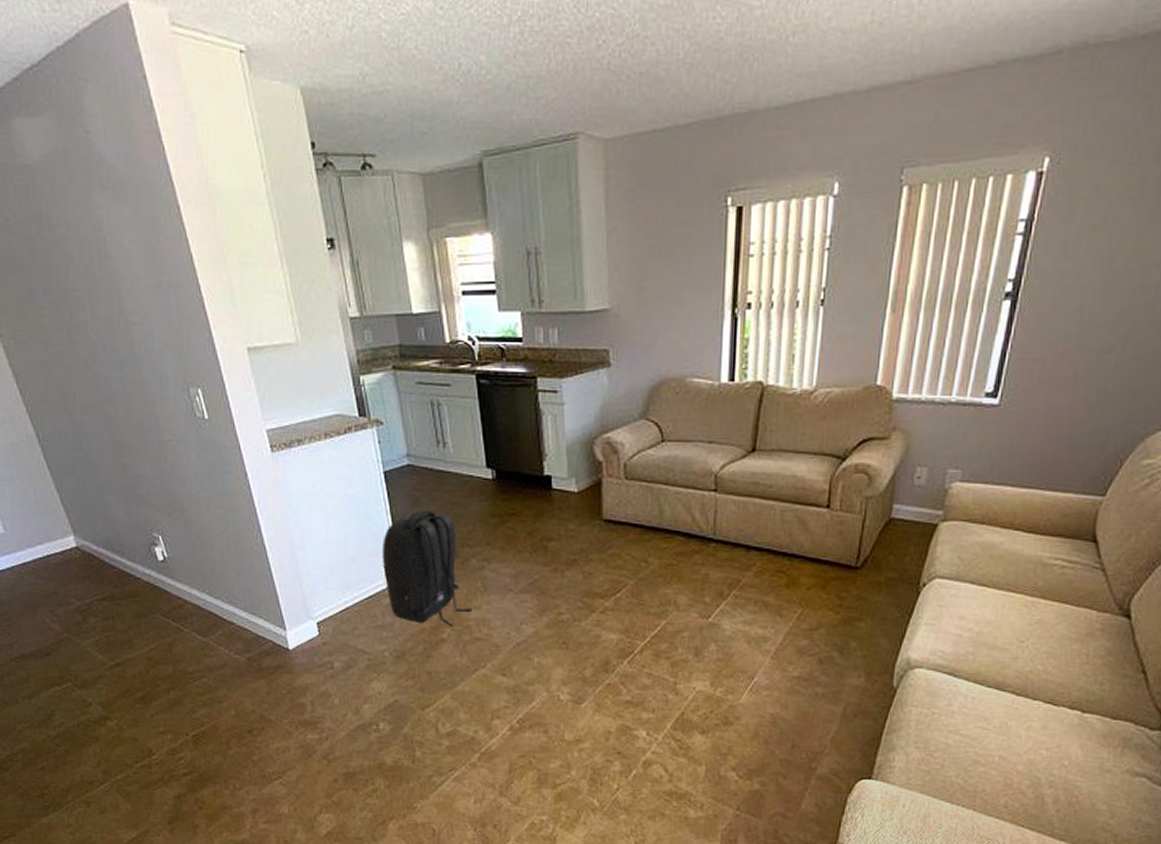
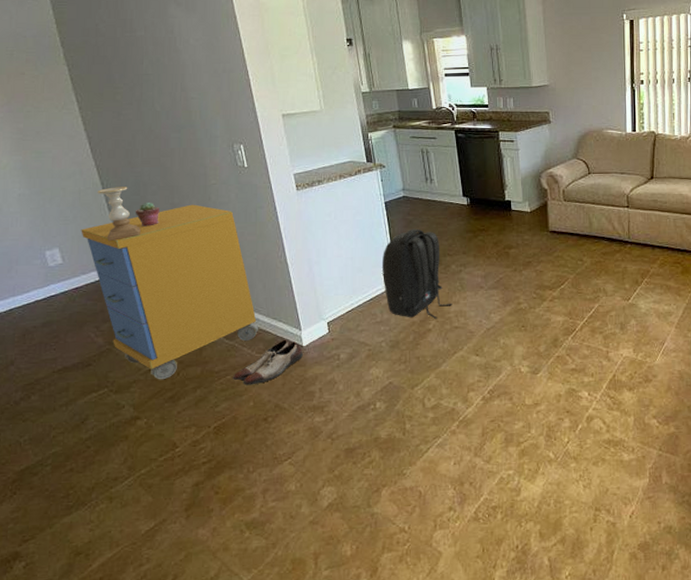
storage cabinet: none [20,466,236,678] -> present [81,204,259,380]
candle holder: none [32,440,88,509] -> present [97,187,141,242]
potted succulent: none [79,460,109,492] -> present [135,202,160,227]
shoe: none [209,639,290,691] -> present [233,339,303,386]

